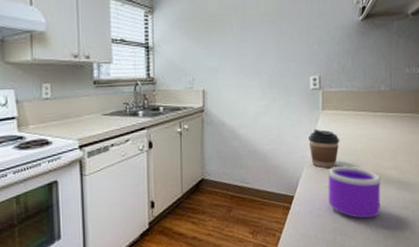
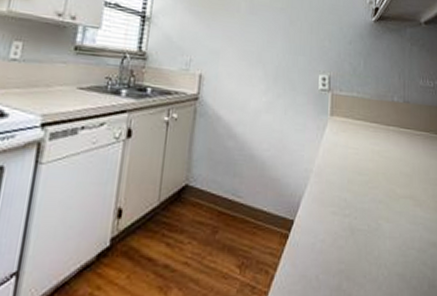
coffee cup: present [309,129,340,168] -> none [314,137,349,189]
mug: present [328,166,381,219] -> none [333,187,394,261]

